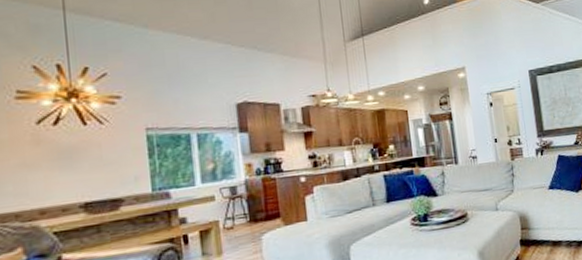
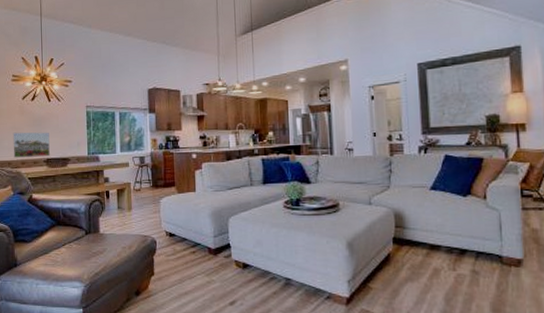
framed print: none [21,166,90,207] -> present [13,132,50,158]

